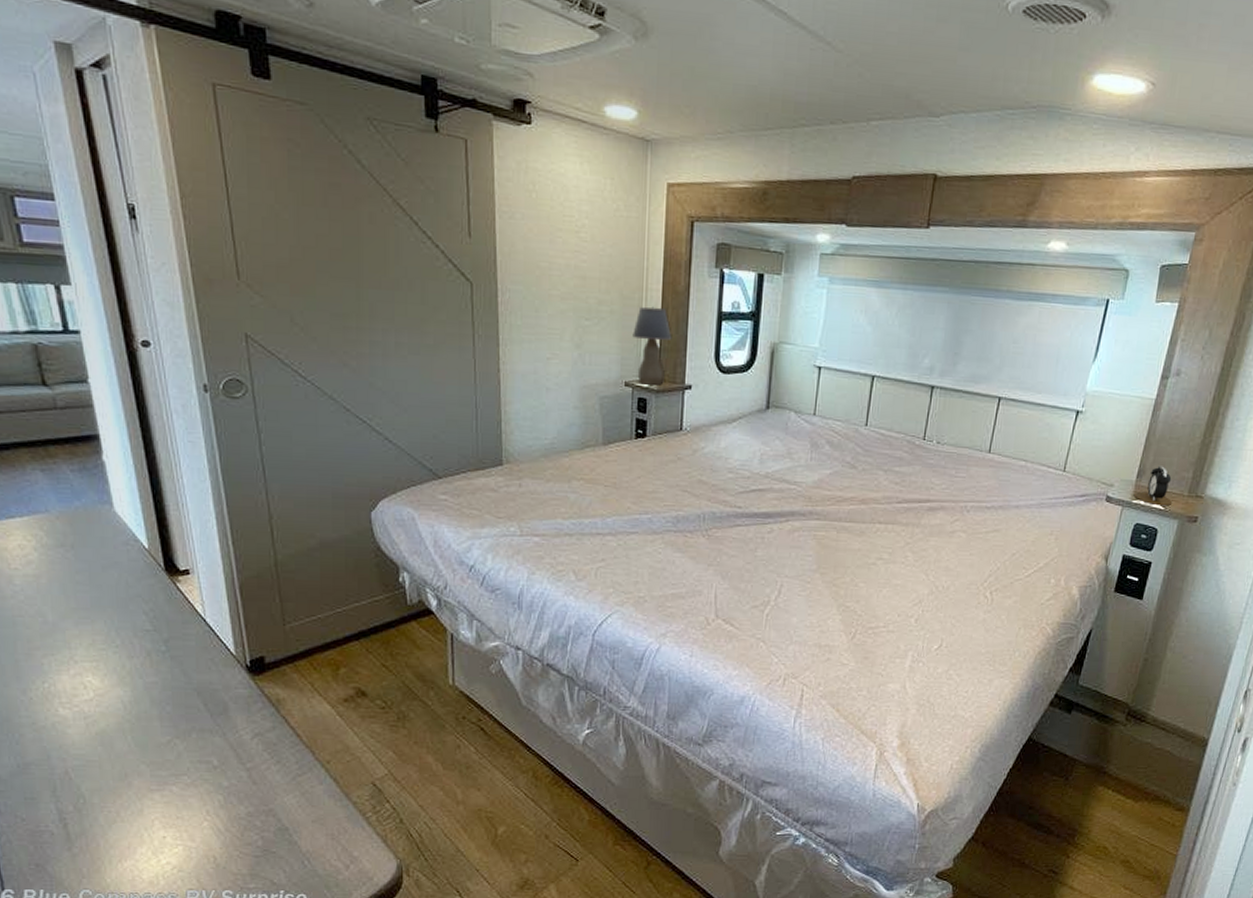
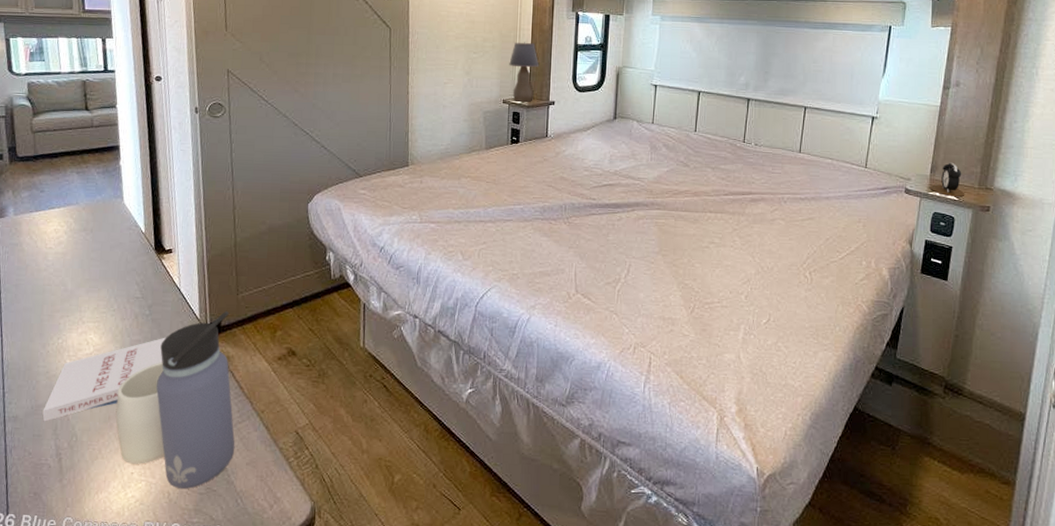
books: none [33,678,193,782] -> present [42,337,167,422]
mug: none [133,707,204,827] -> present [115,362,165,464]
water bottle: none [186,644,296,852] -> present [156,310,235,489]

